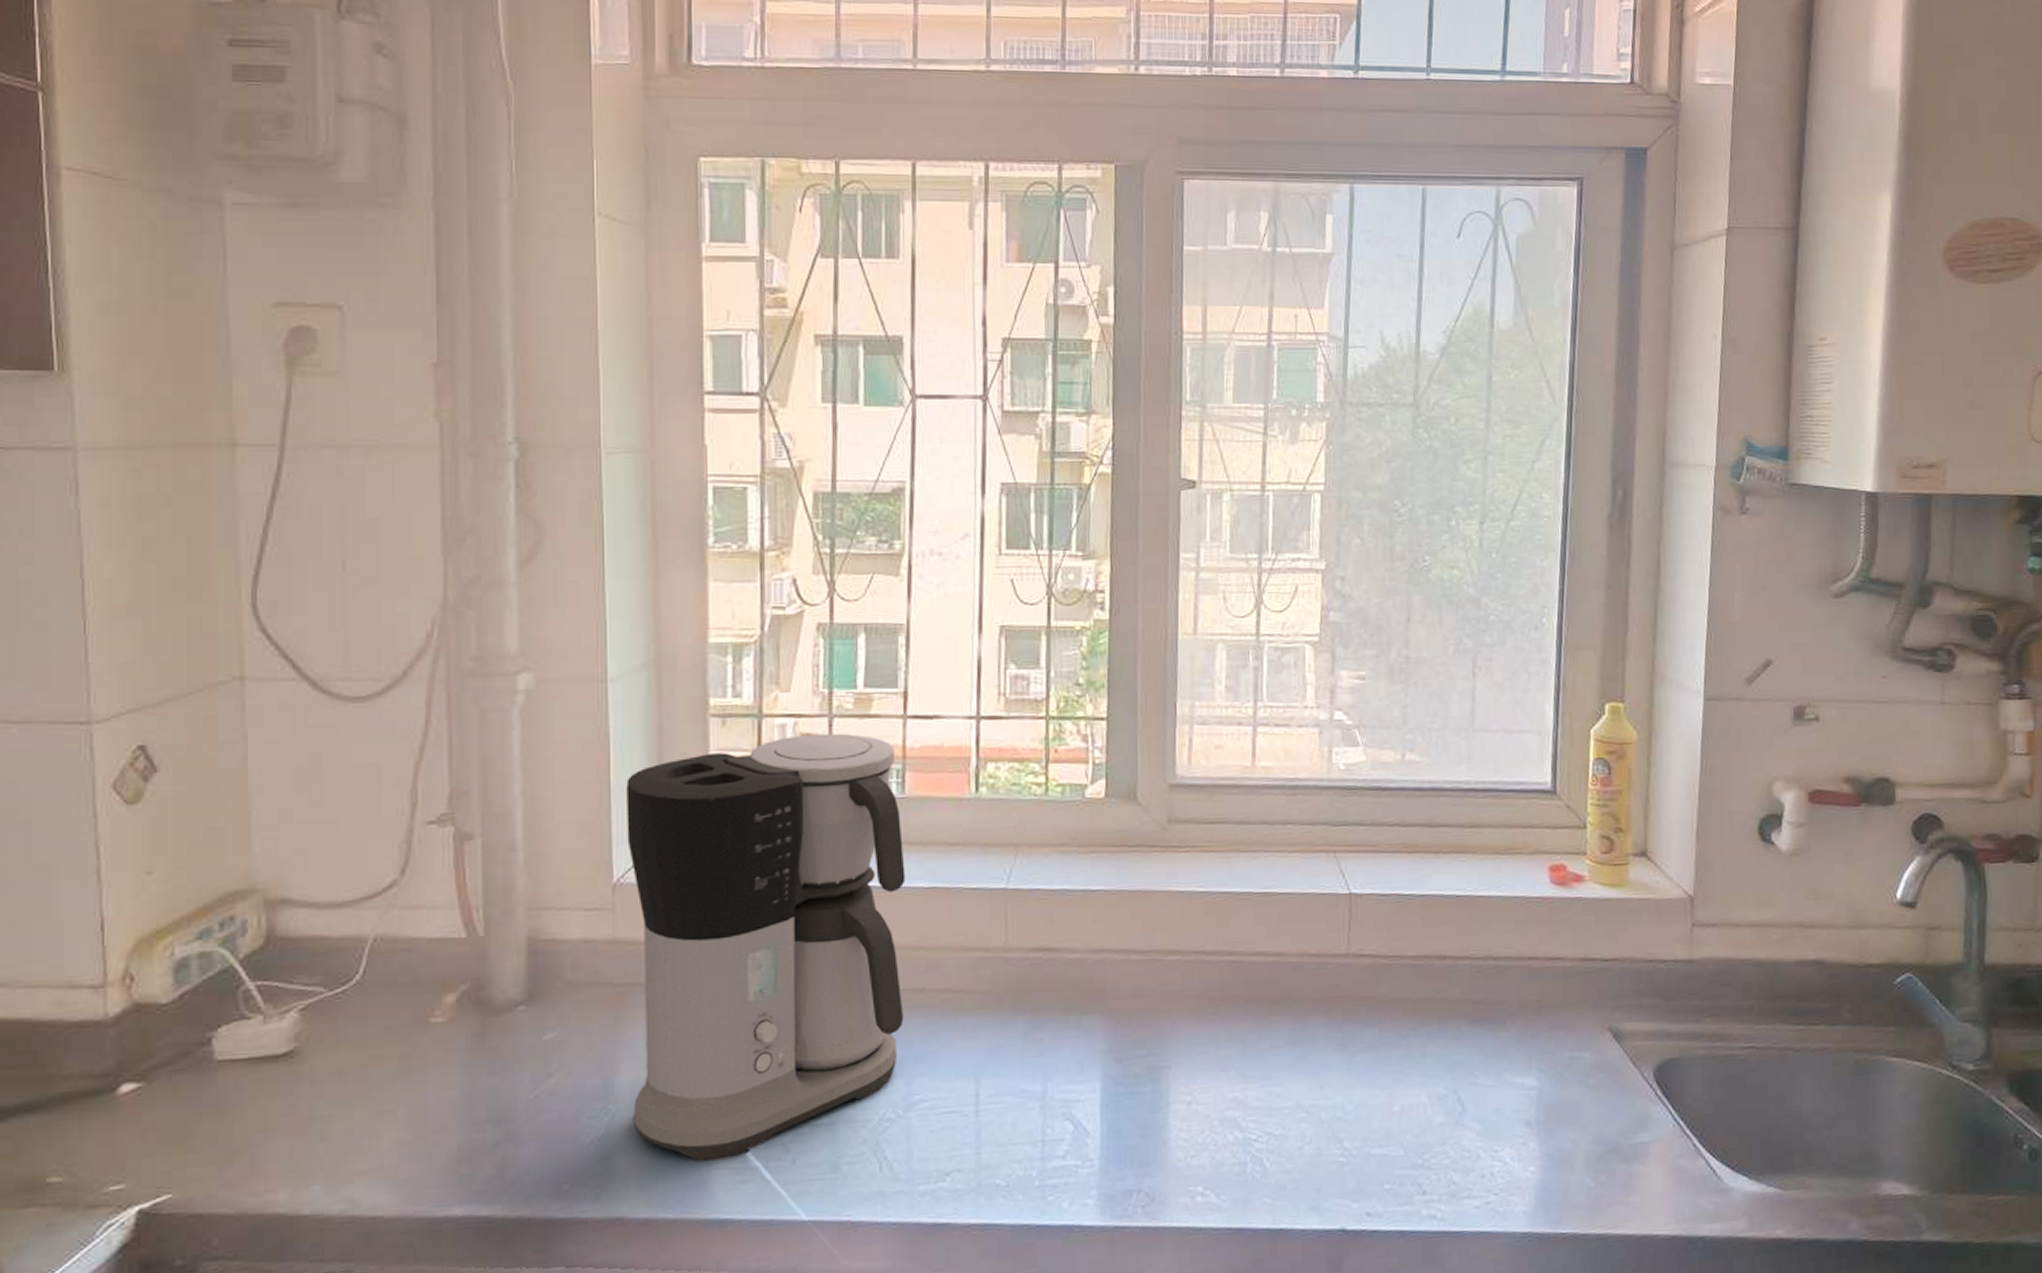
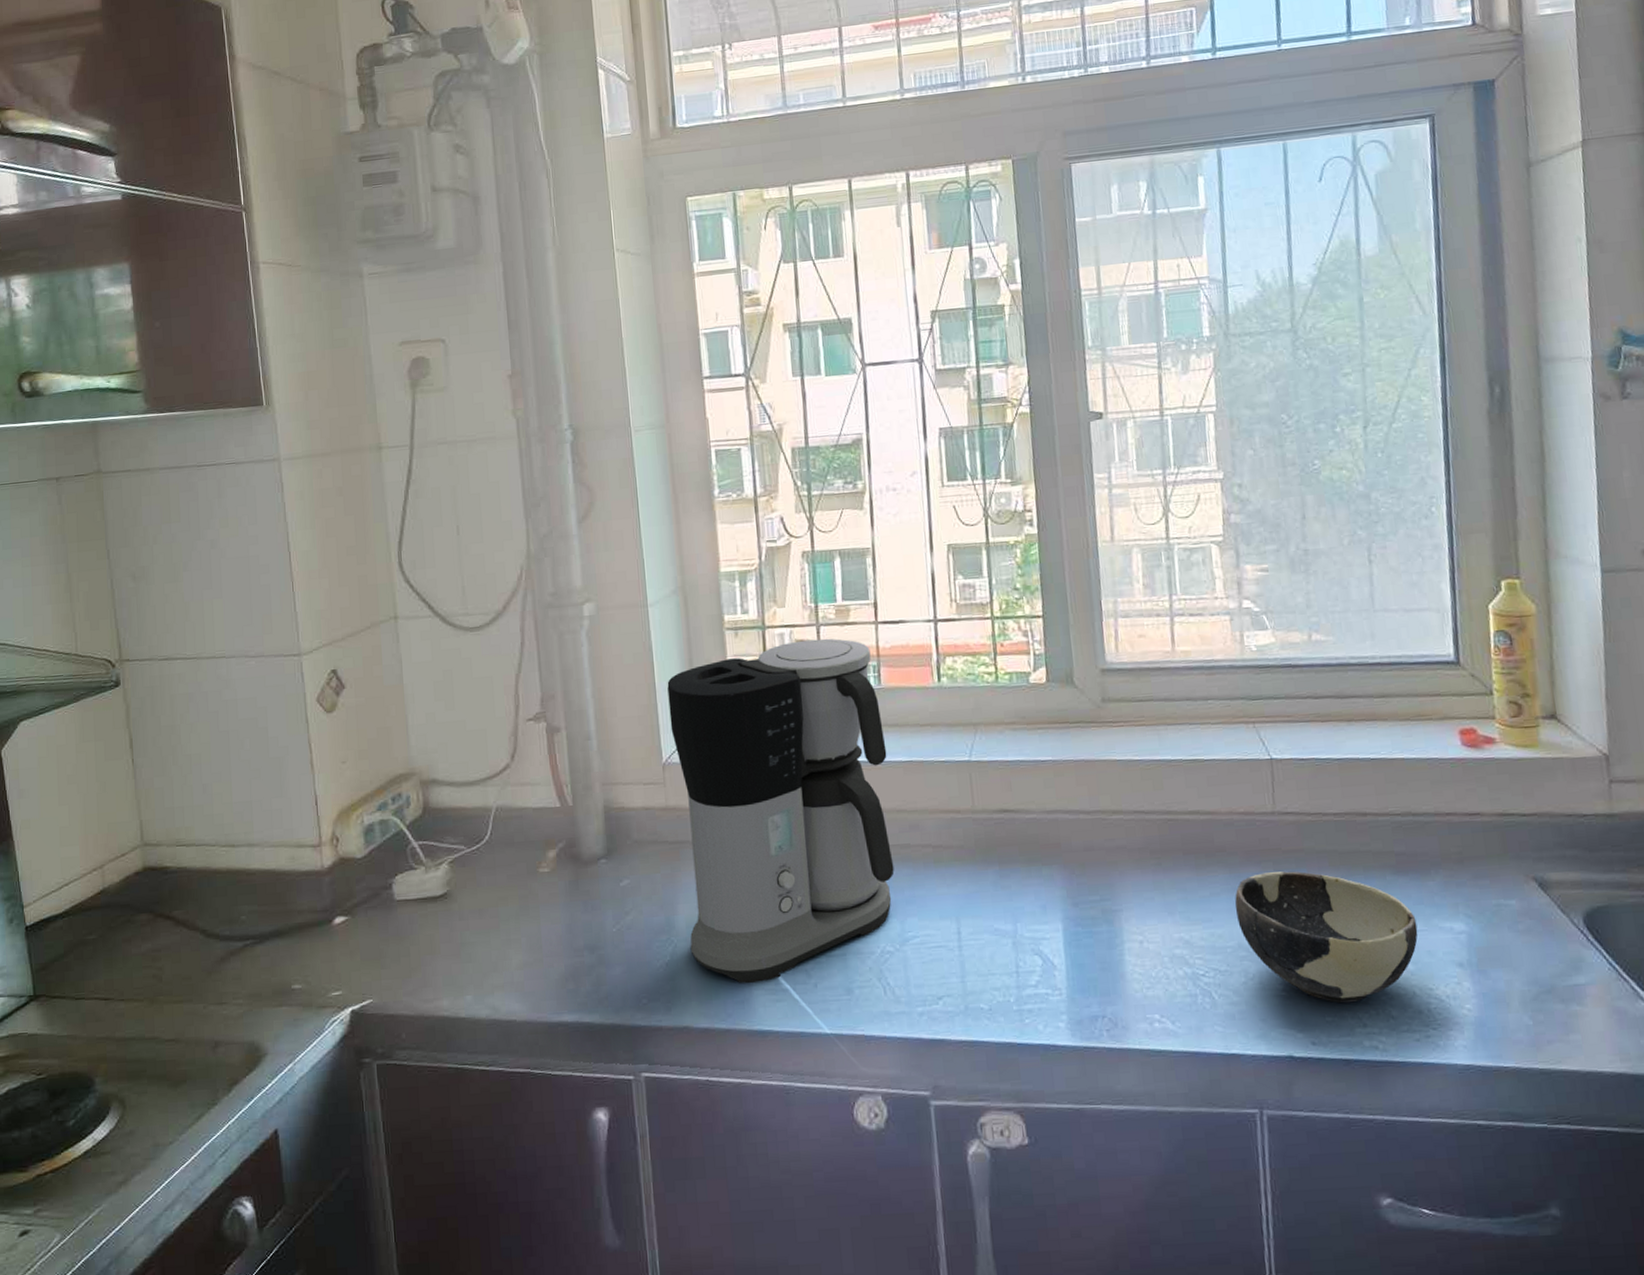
bowl: none [1297,1021,1488,1168] -> present [1235,871,1418,1003]

